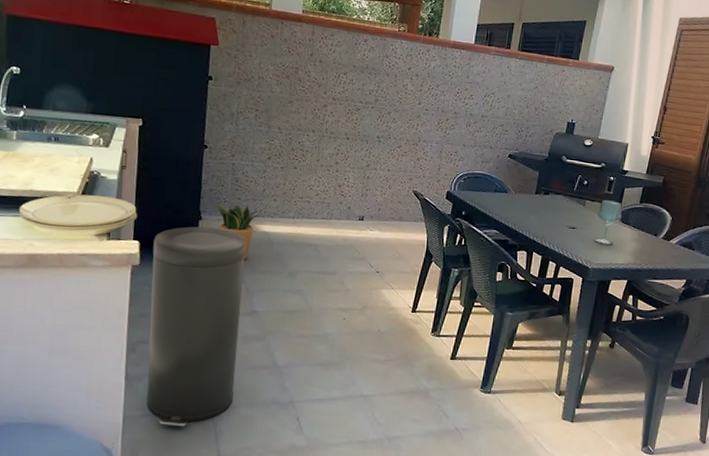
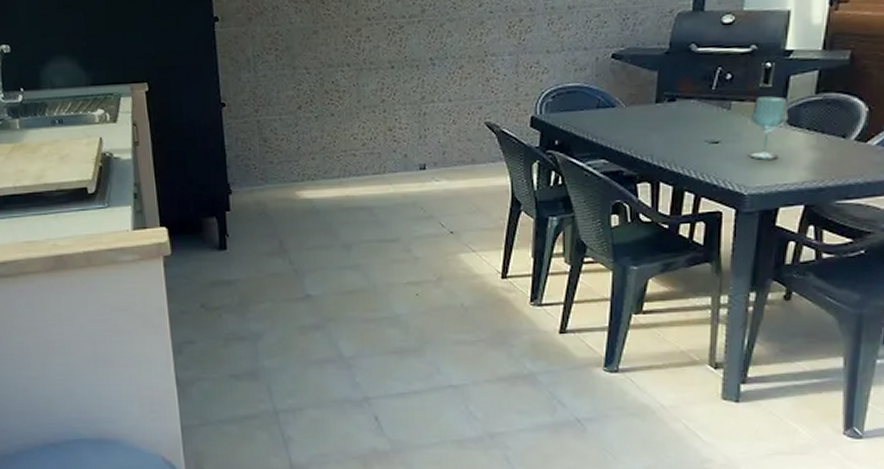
plate: present [18,194,138,237] -> none [36,180,161,231]
pedal bin: present [146,226,247,427] -> none [182,202,299,435]
potted plant: present [211,201,263,259] -> none [240,168,302,235]

